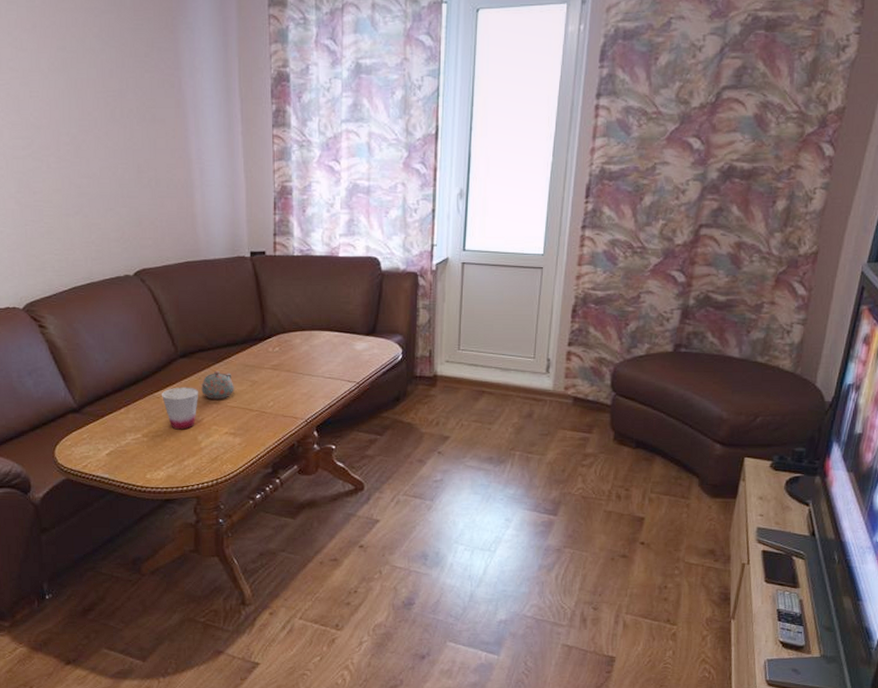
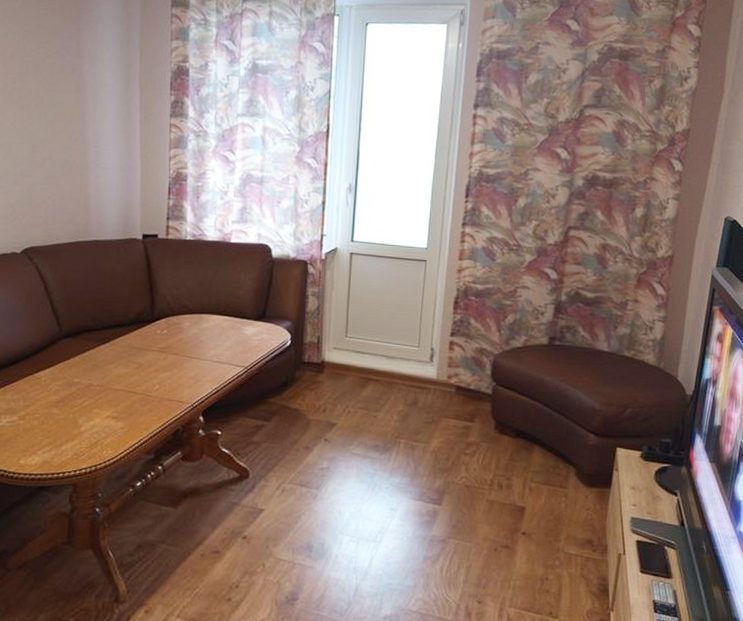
cup: present [162,387,199,430] -> none [42,367,82,413]
teapot: present [201,370,234,400] -> none [85,352,119,382]

